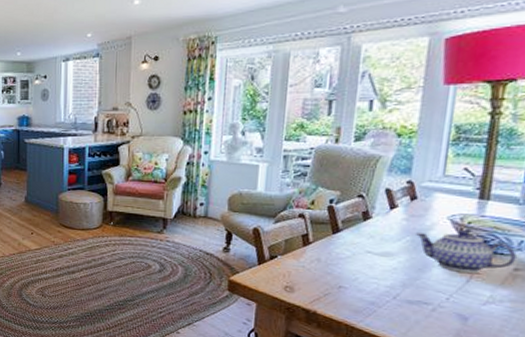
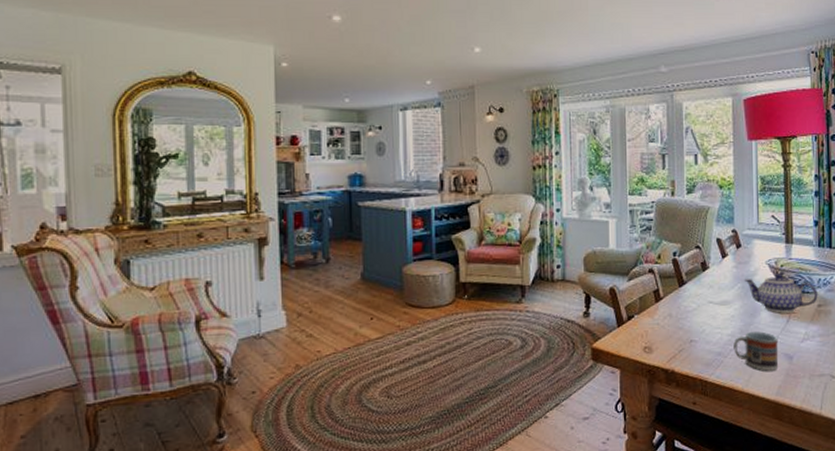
cup: none [391,286,452,329] -> present [733,331,779,371]

